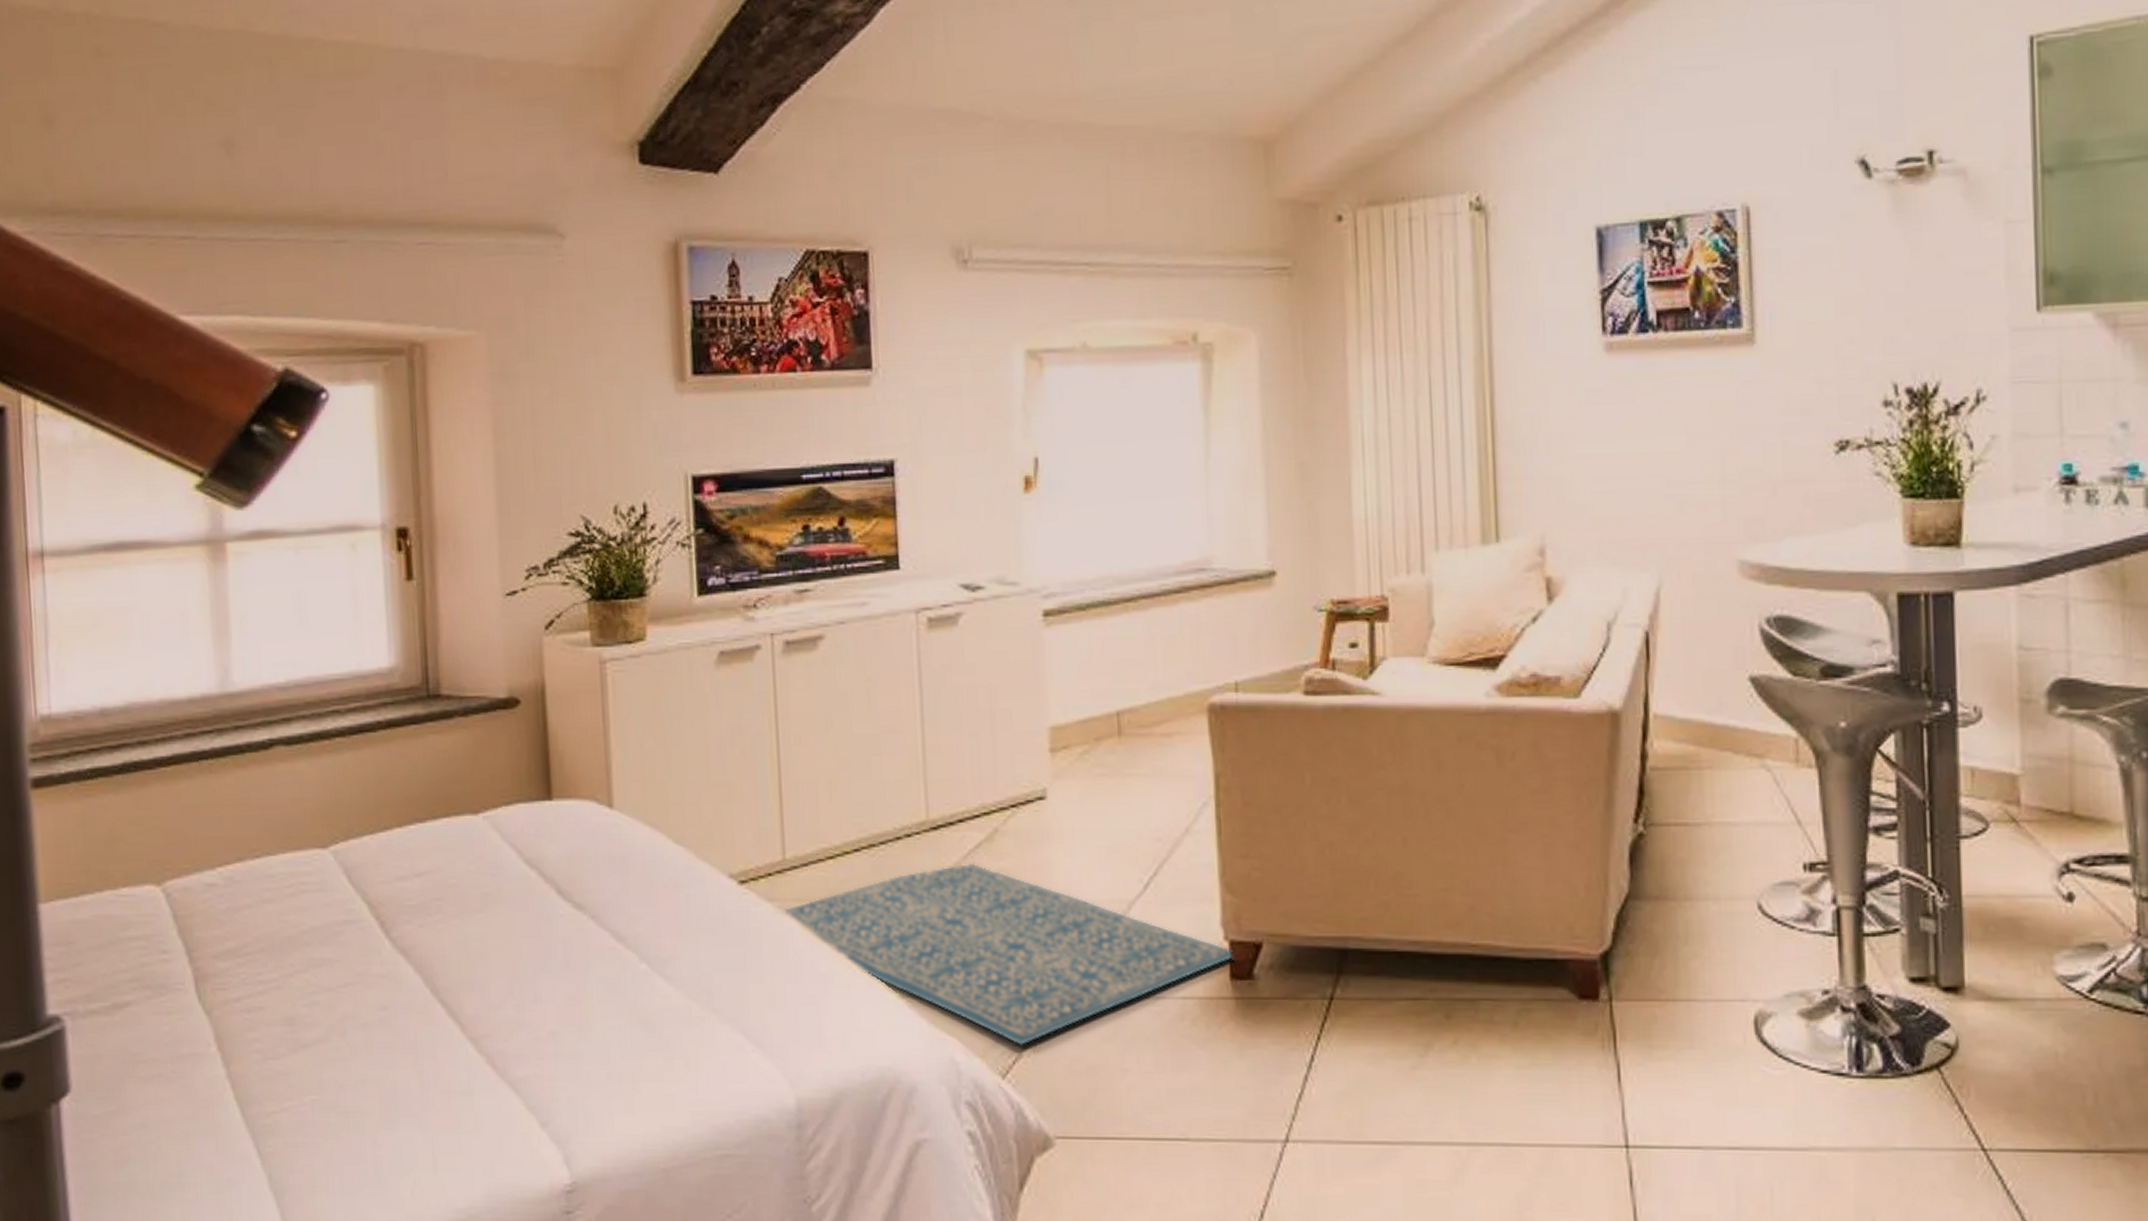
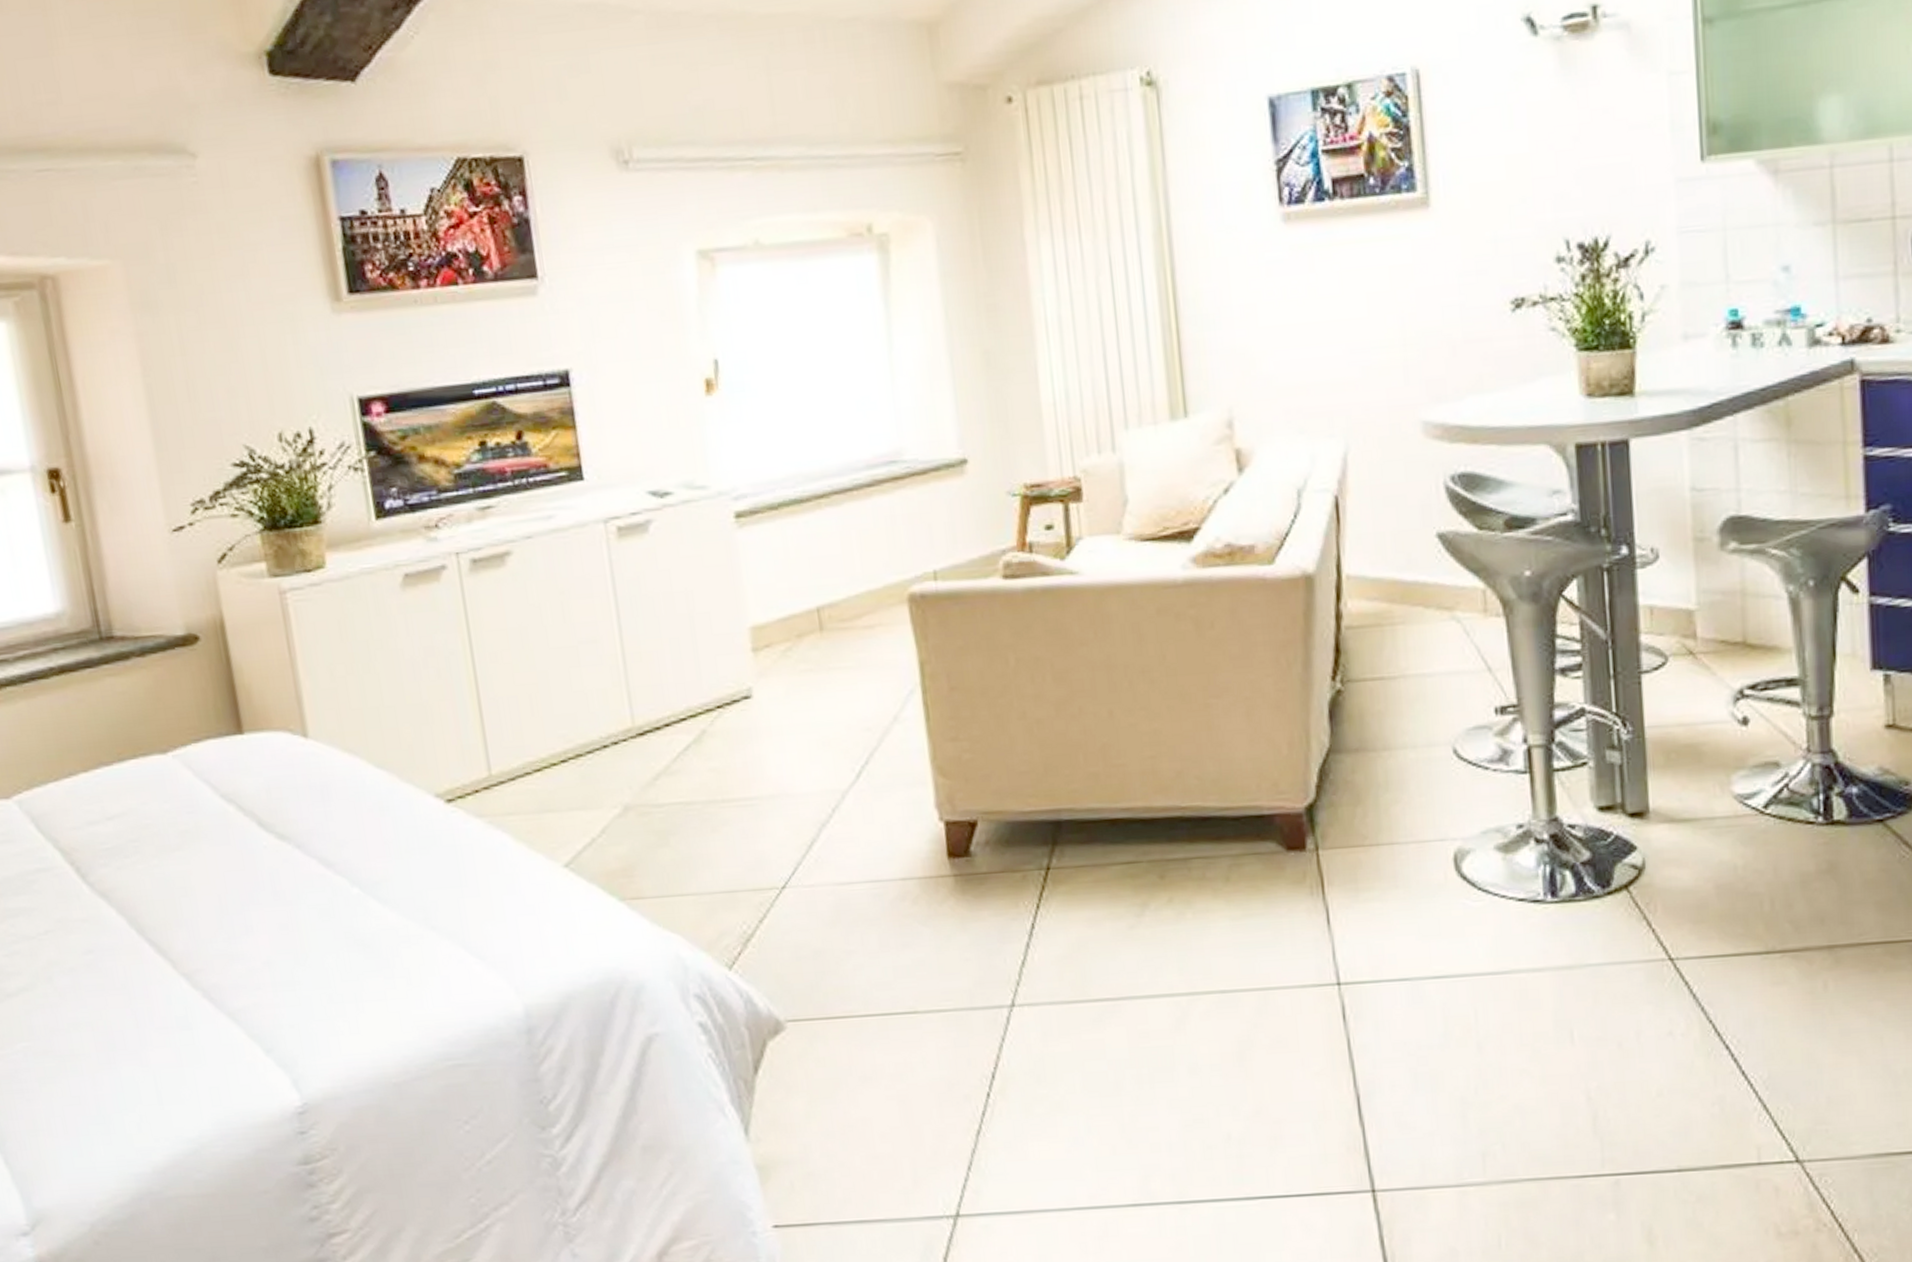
rug: present [784,863,1235,1047] -> none [495,765,951,938]

